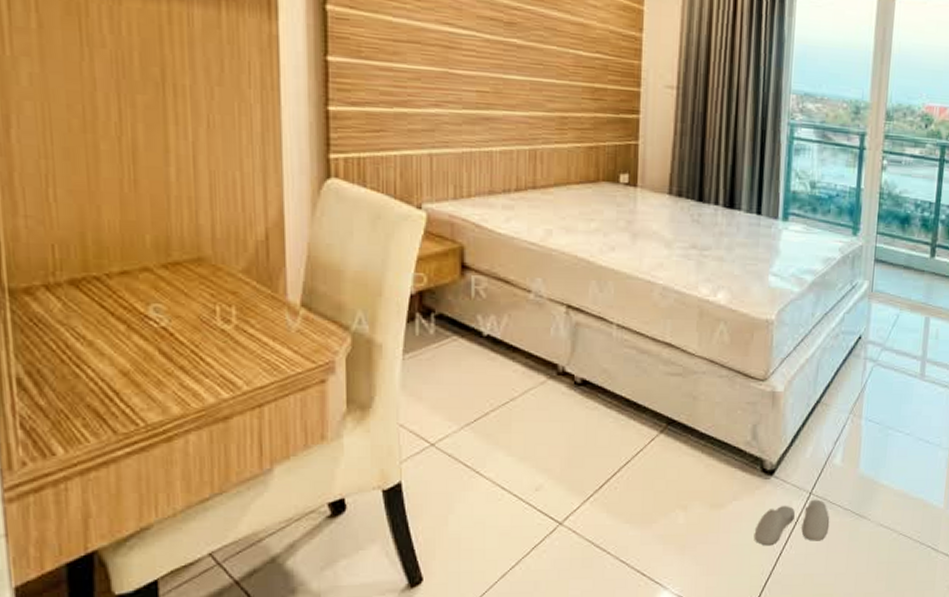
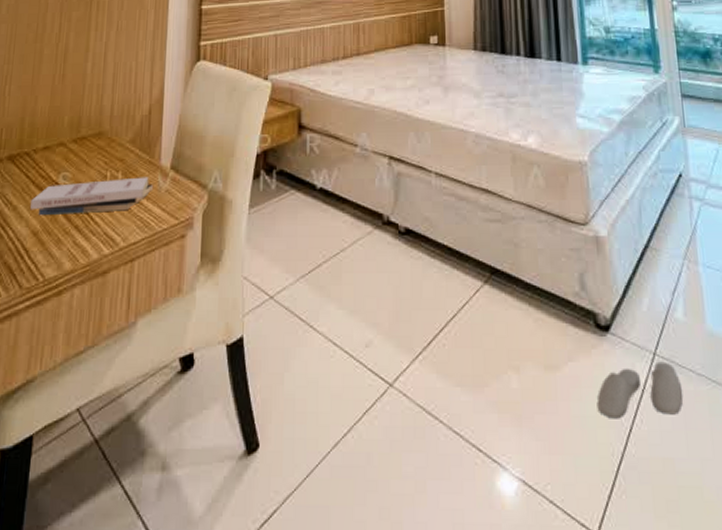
books: none [111,313,281,354] -> present [30,177,154,216]

